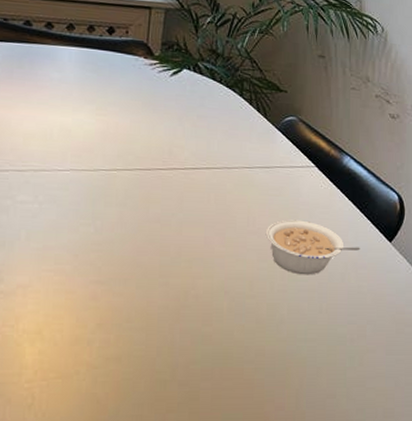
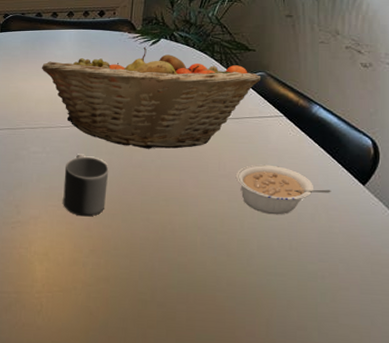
fruit basket: none [31,77,292,201] -> present [41,47,260,149]
mug: none [61,205,121,283] -> present [63,154,109,217]

